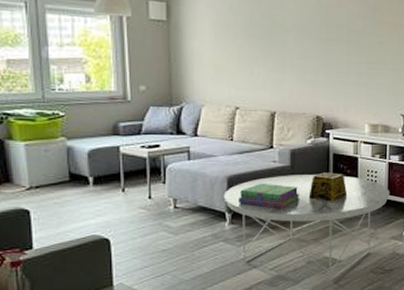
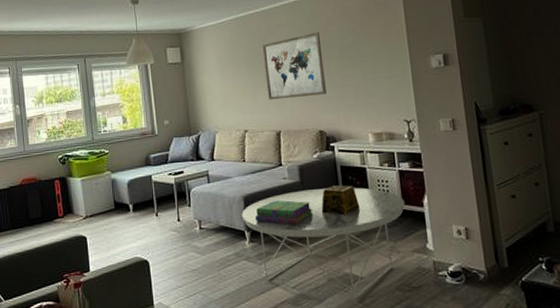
wall art: none [265,11,330,79] -> present [262,32,326,100]

